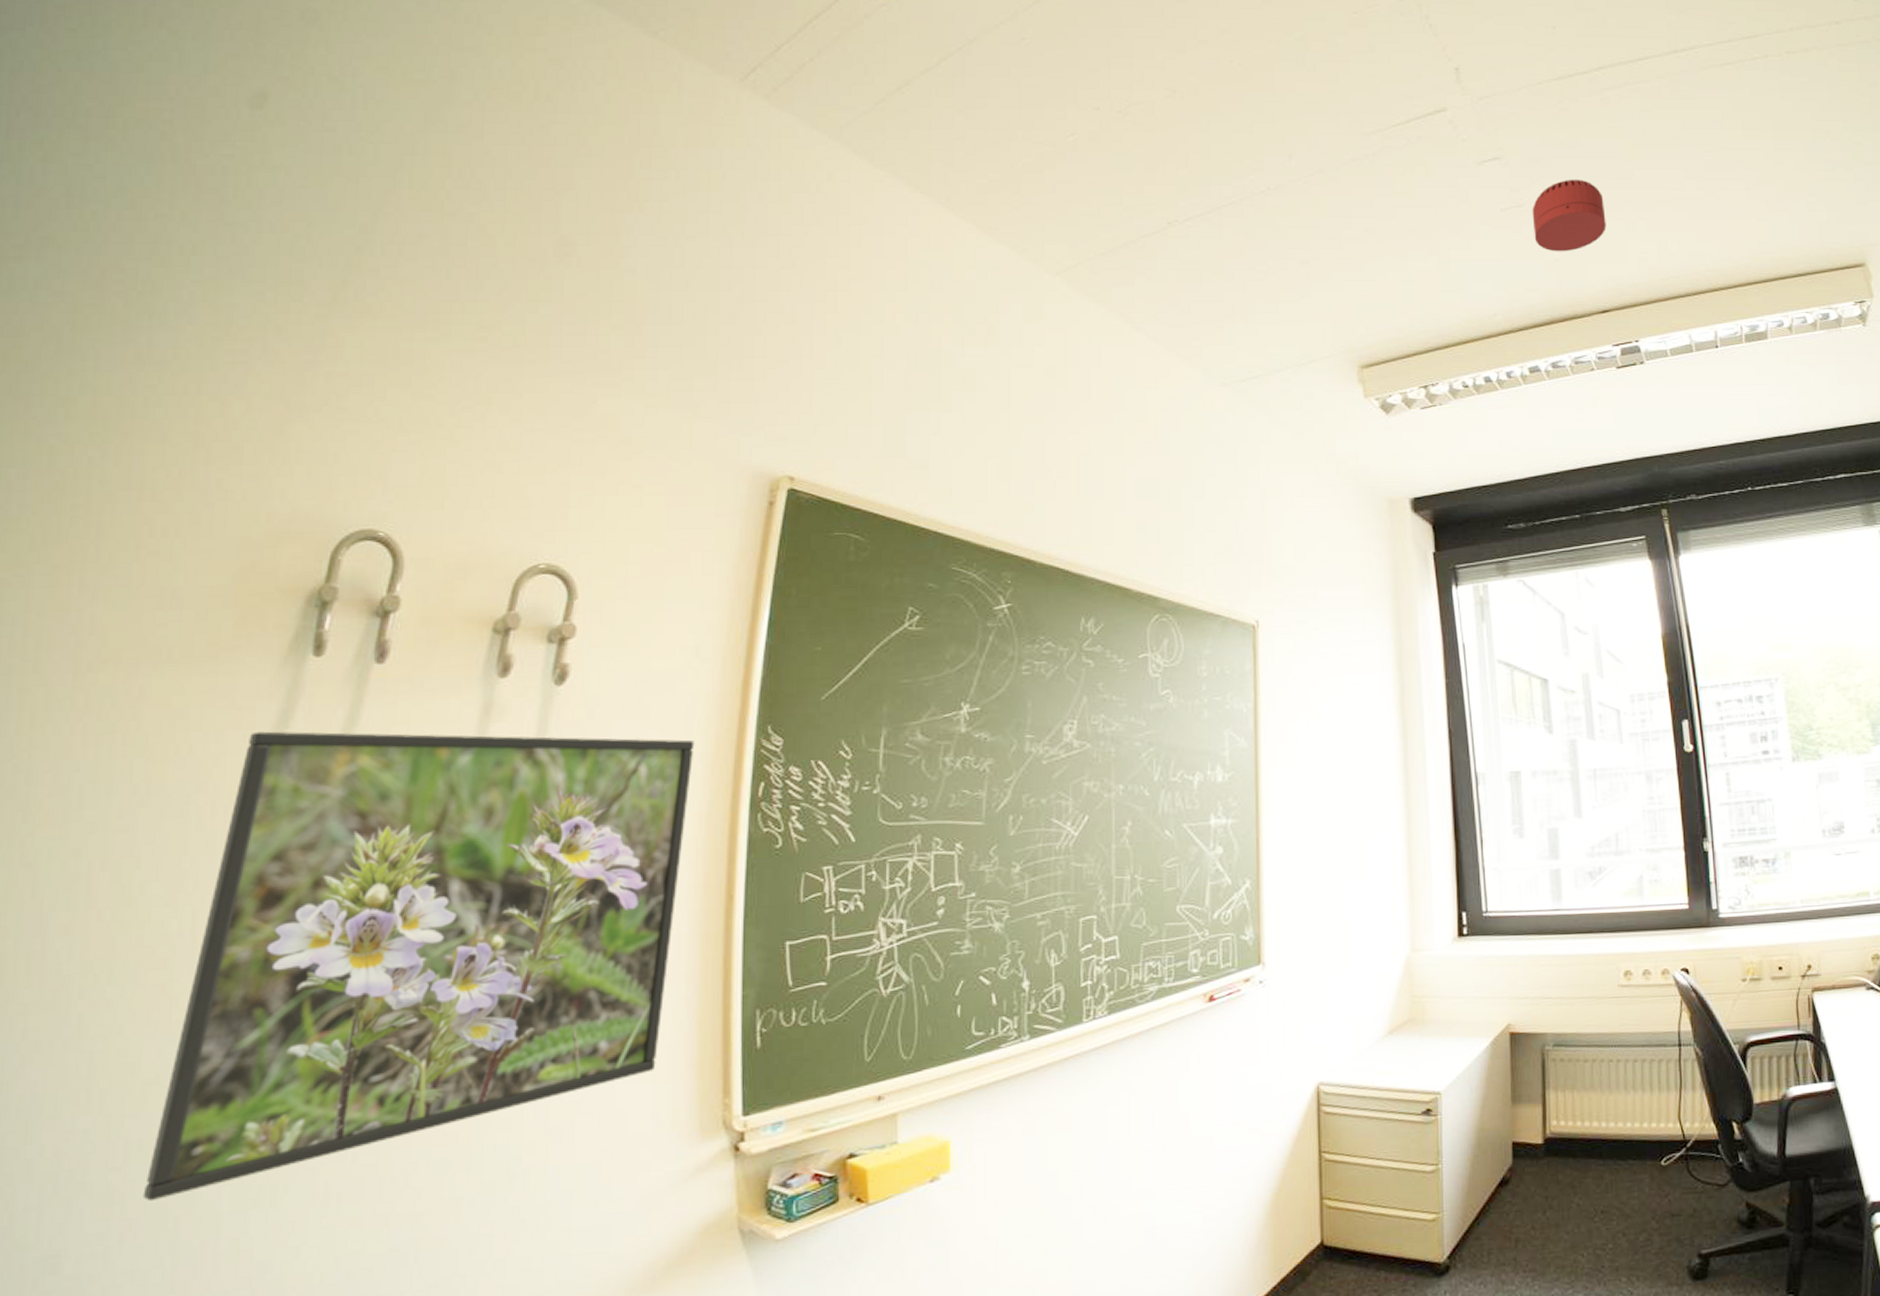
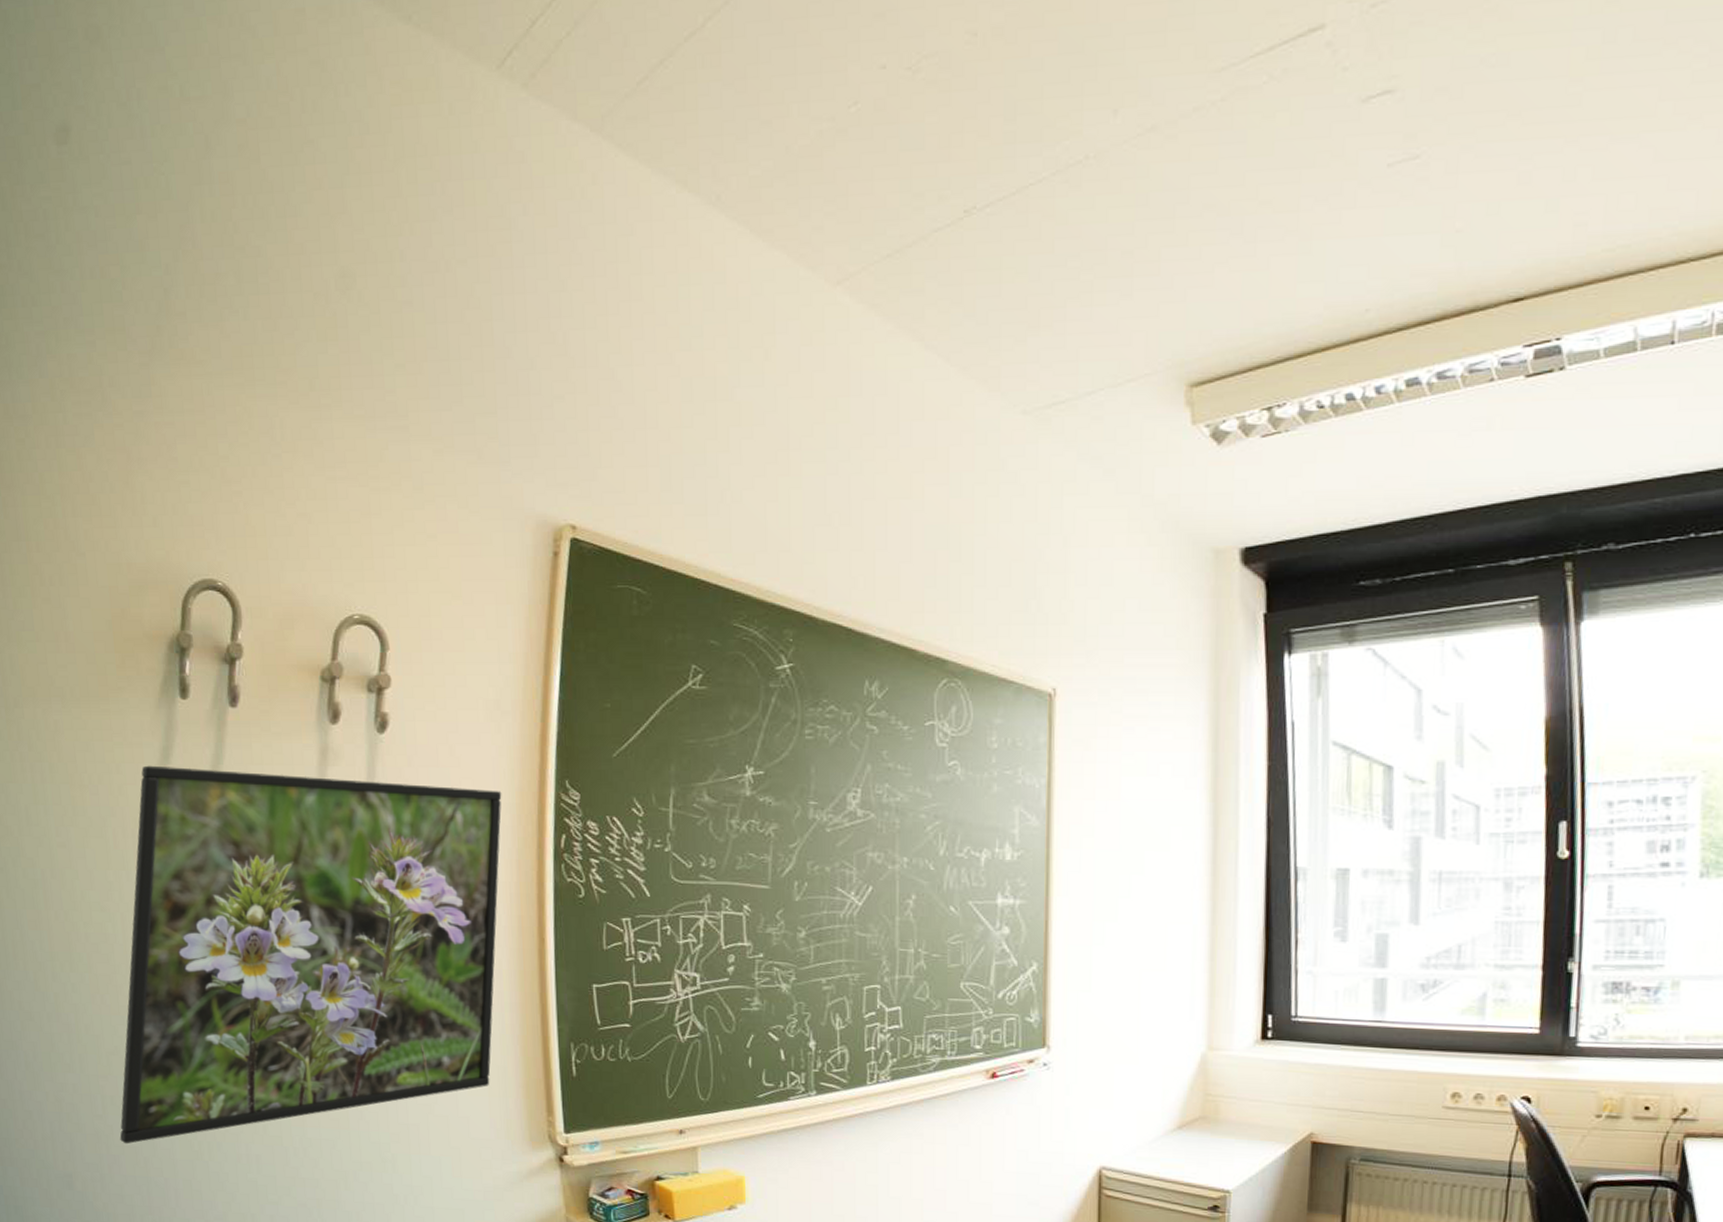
smoke detector: present [1532,179,1606,252] -> none [1430,112,1535,220]

